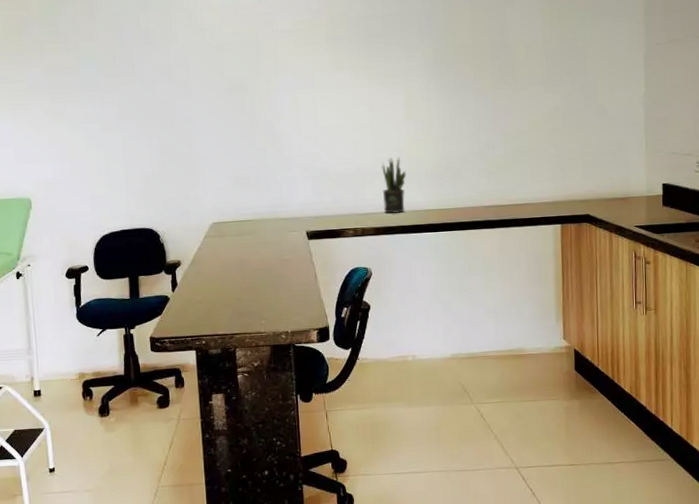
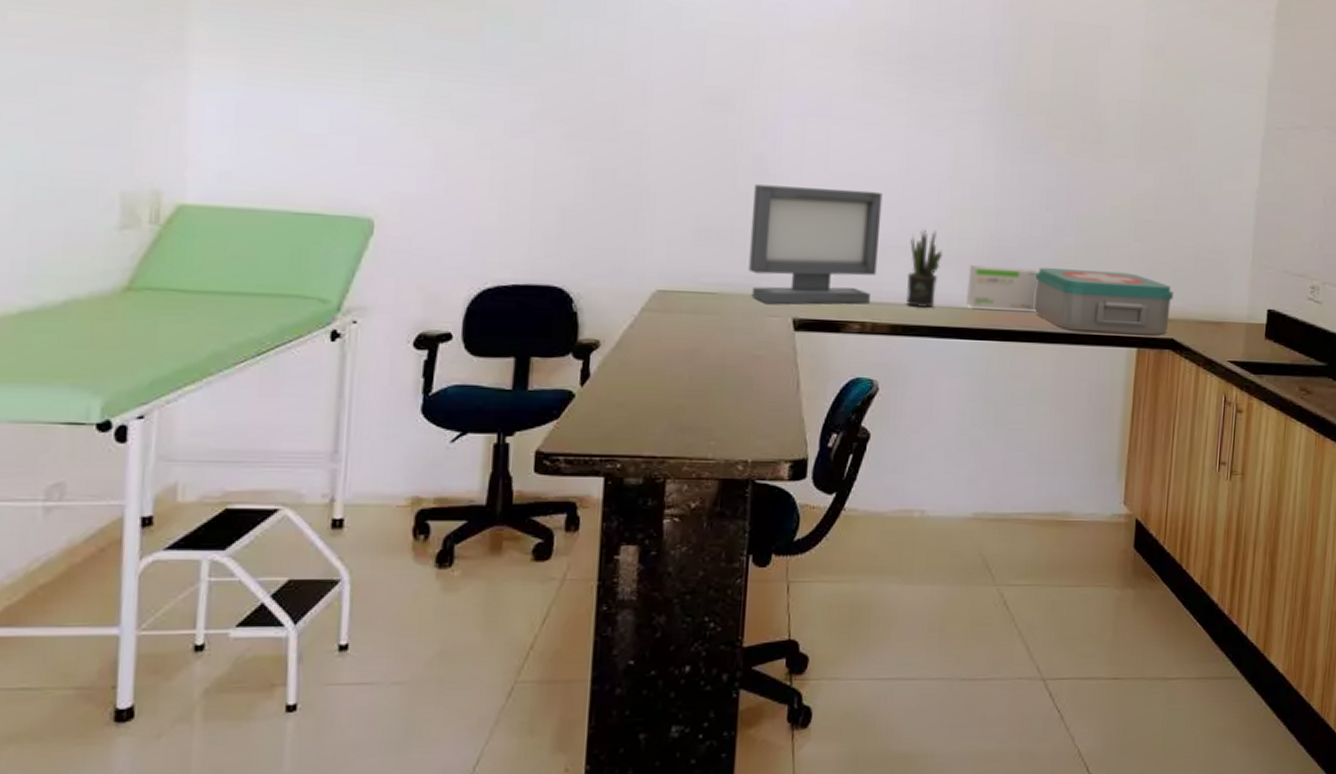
monitor: none [268,135,360,224] -> present [748,184,883,305]
medicine box: none [426,175,480,209] -> present [965,264,1040,311]
first aid kit: none [477,169,585,218] -> present [1035,268,1174,336]

